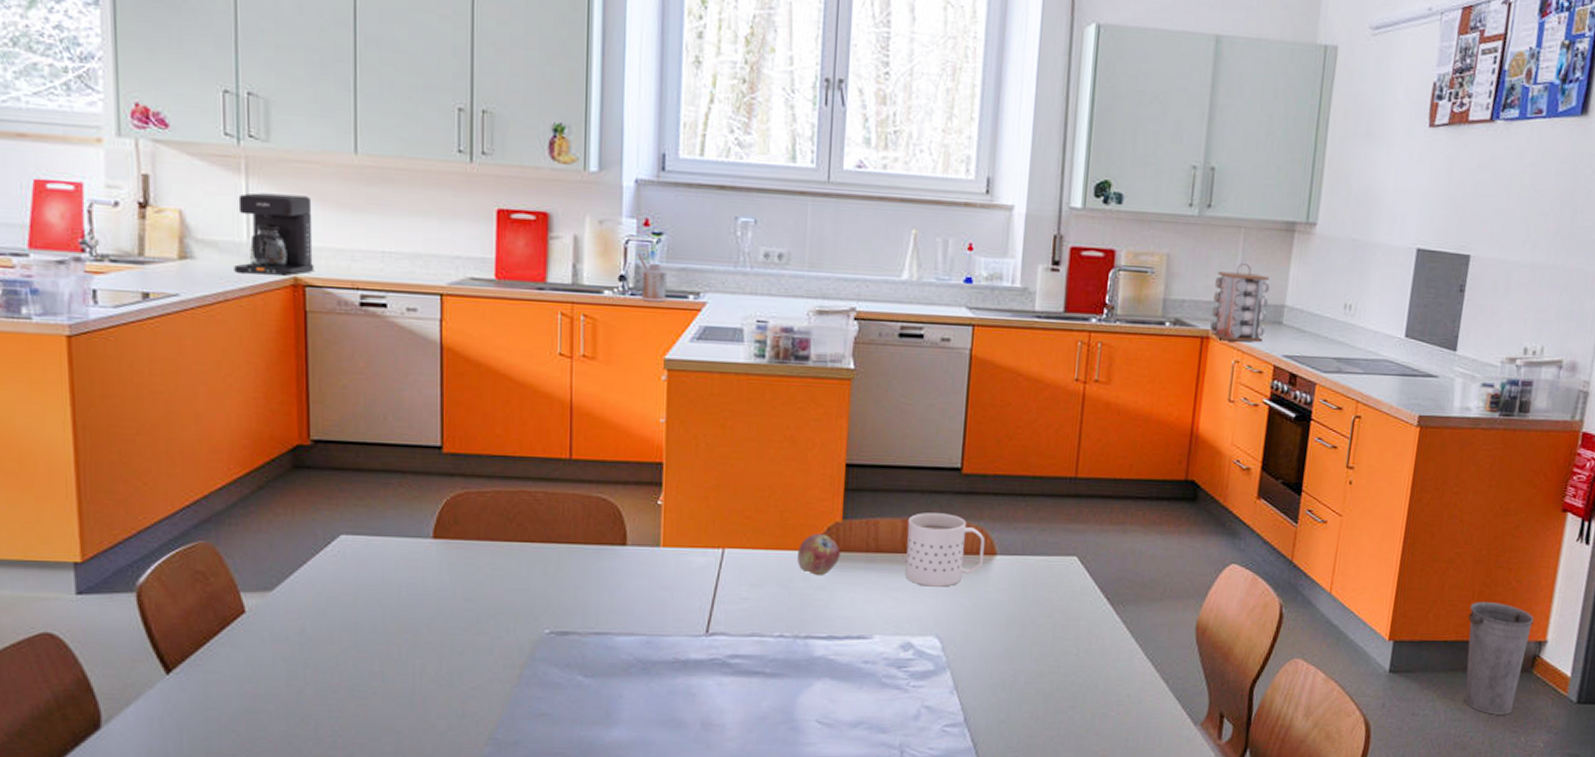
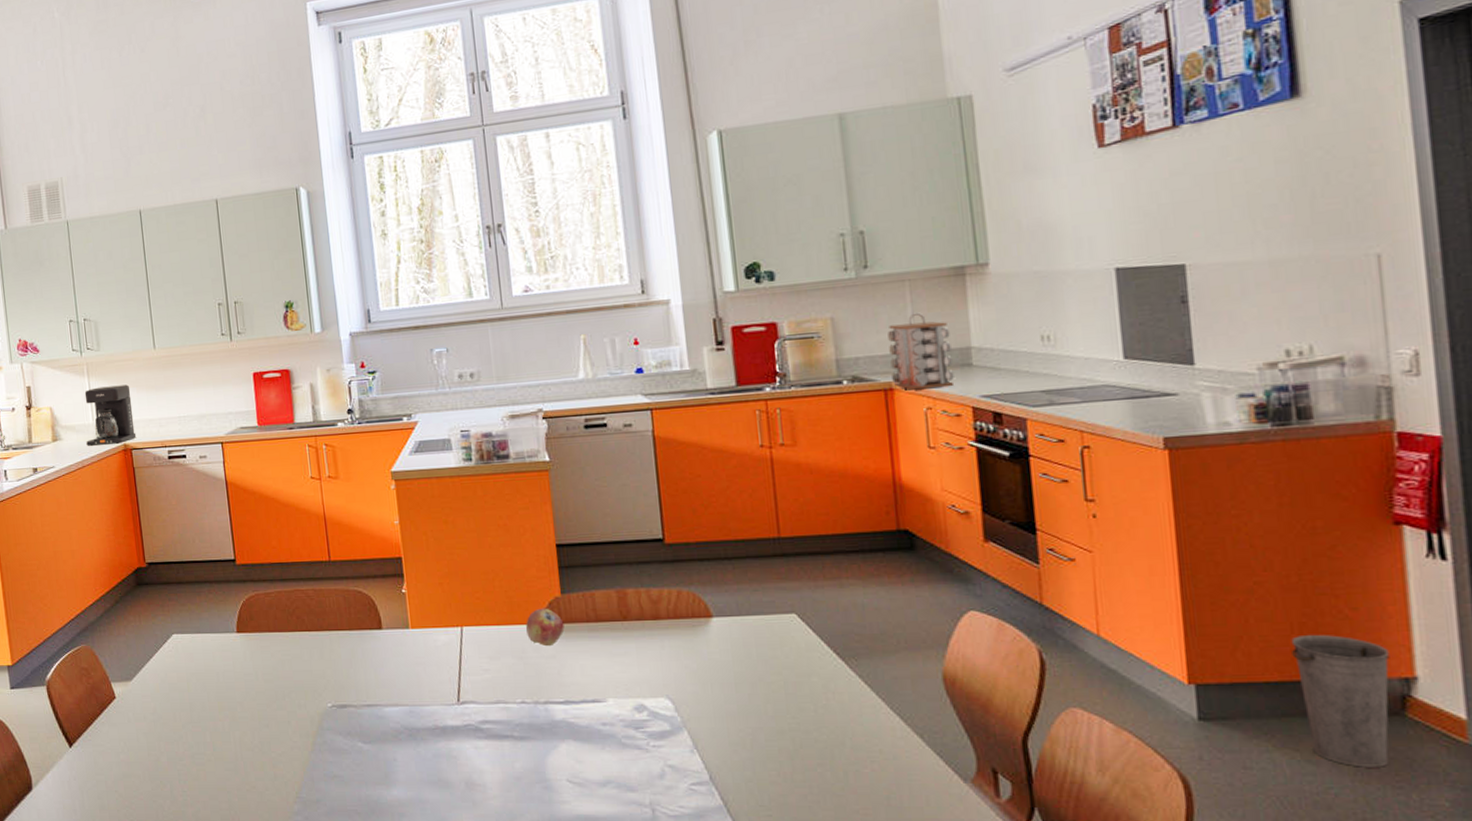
soap dispenser: present [637,252,667,302] -> none [358,389,386,427]
mug: present [905,513,985,587] -> none [621,581,701,651]

